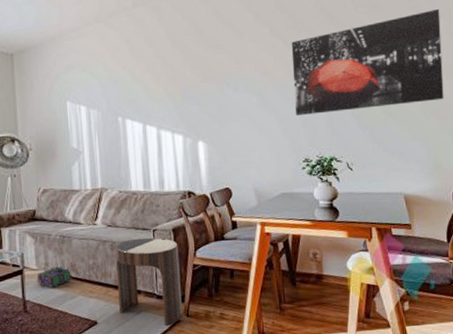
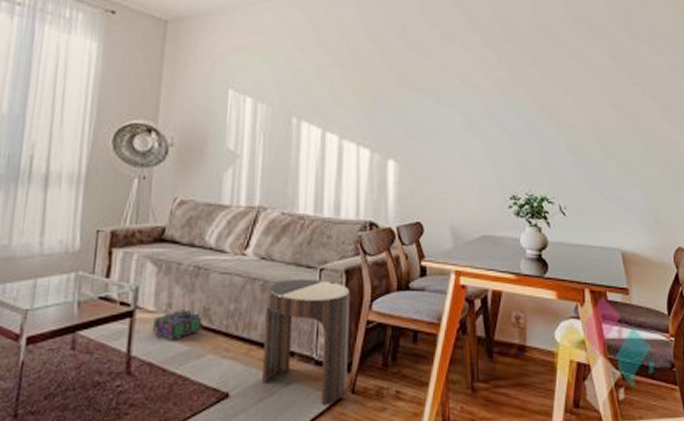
wall art: present [291,8,444,116] -> none [504,42,665,144]

